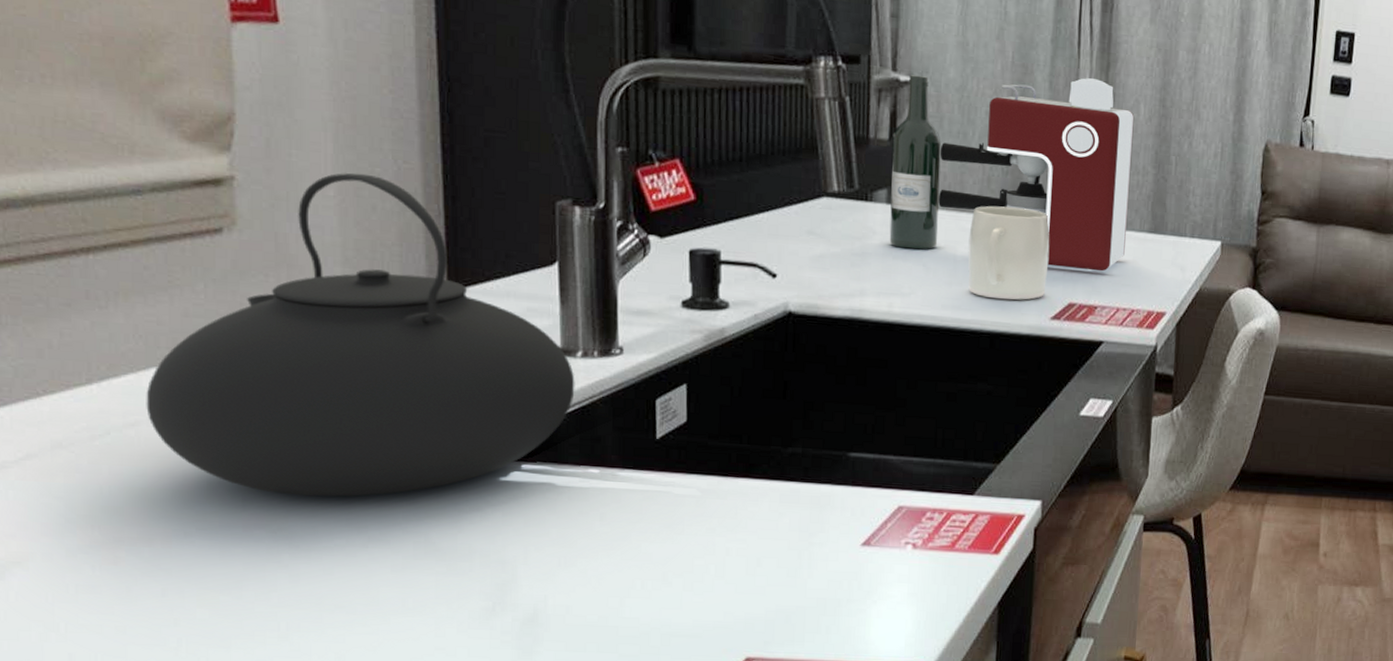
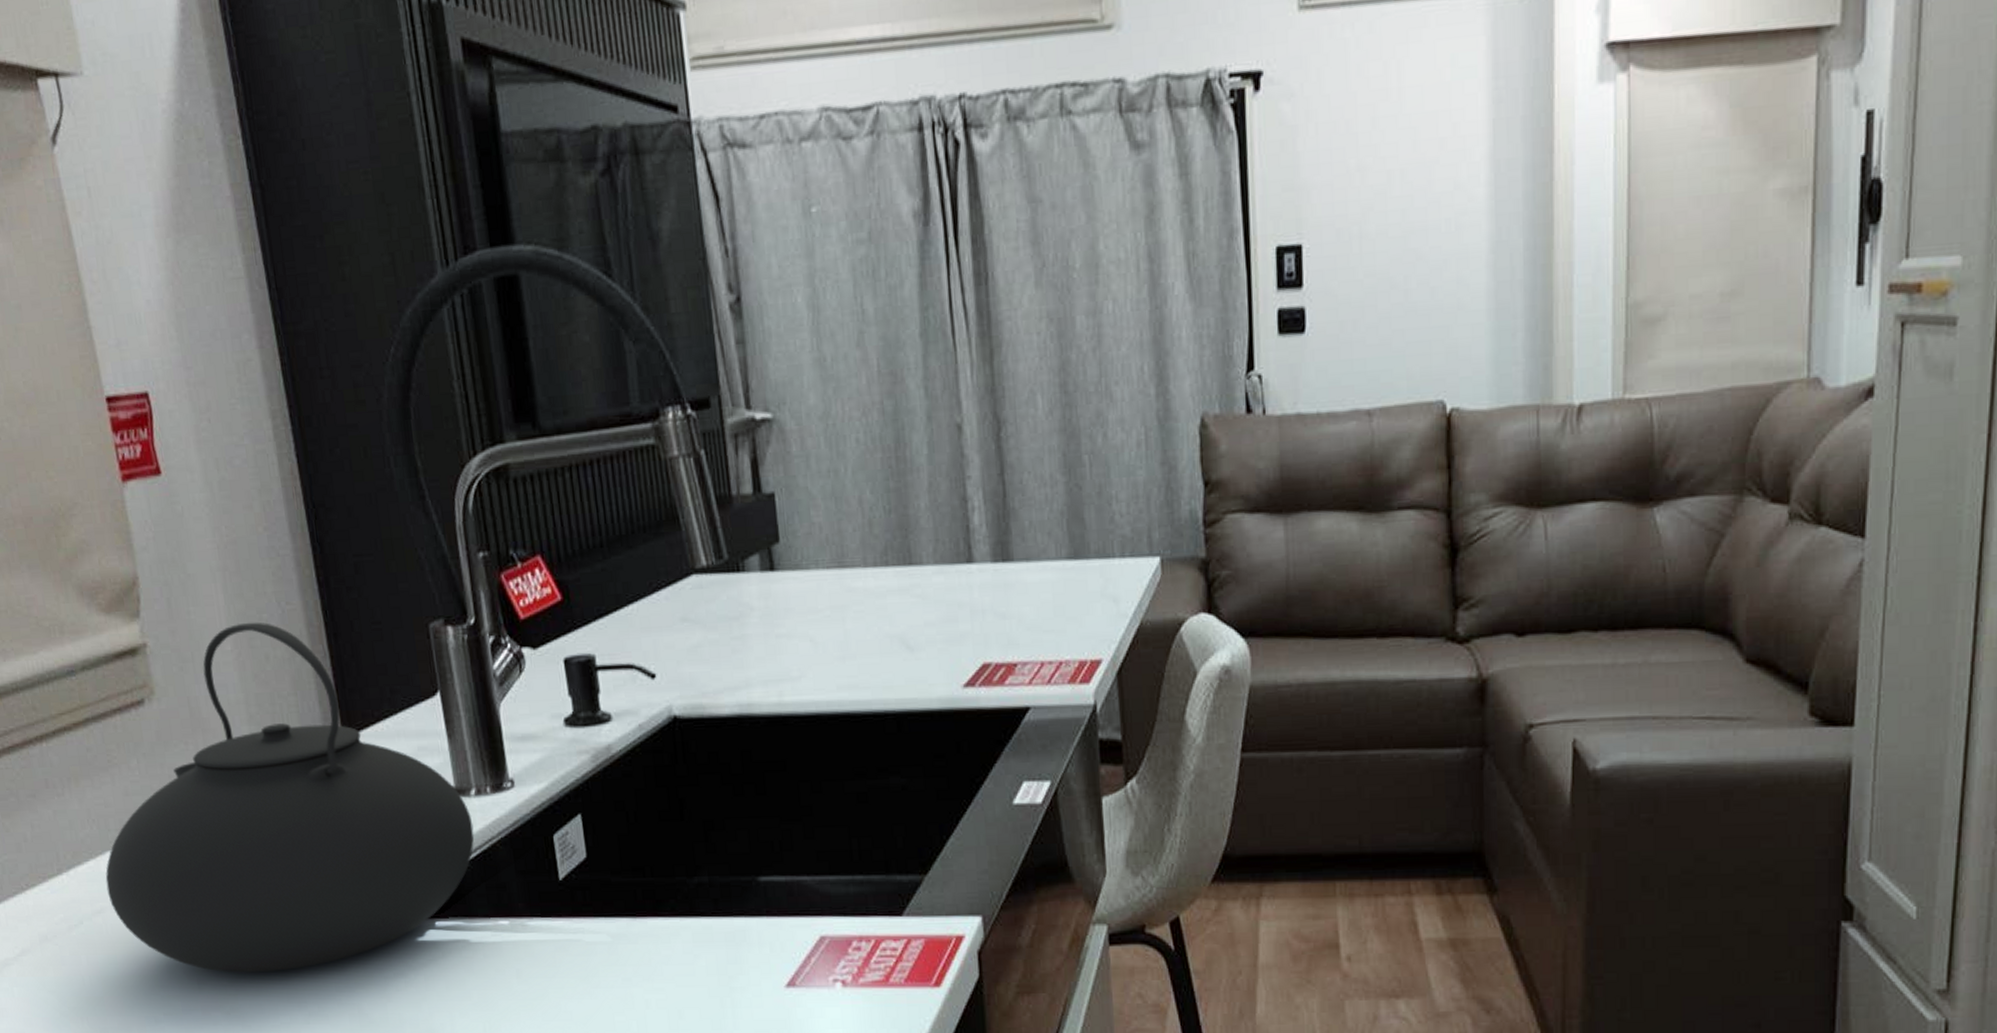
wine bottle: present [889,75,941,249] -> none [756,408,823,623]
coffee maker: present [938,78,1135,272] -> none [810,373,1042,620]
mug: present [968,206,1050,300] -> none [856,552,953,671]

